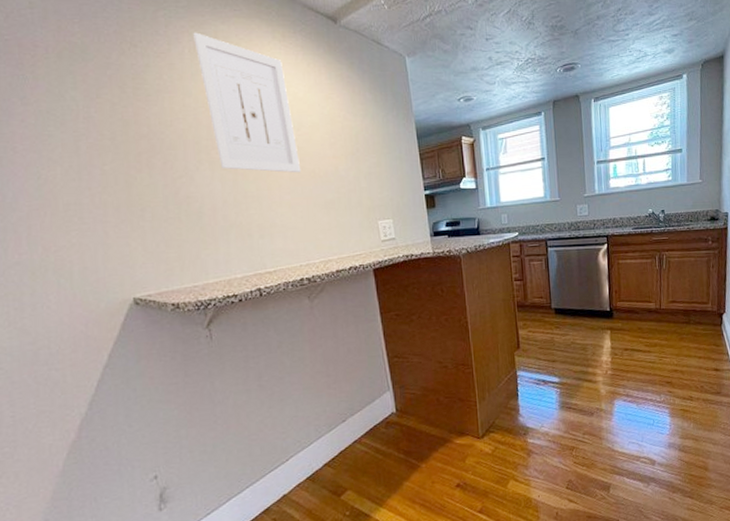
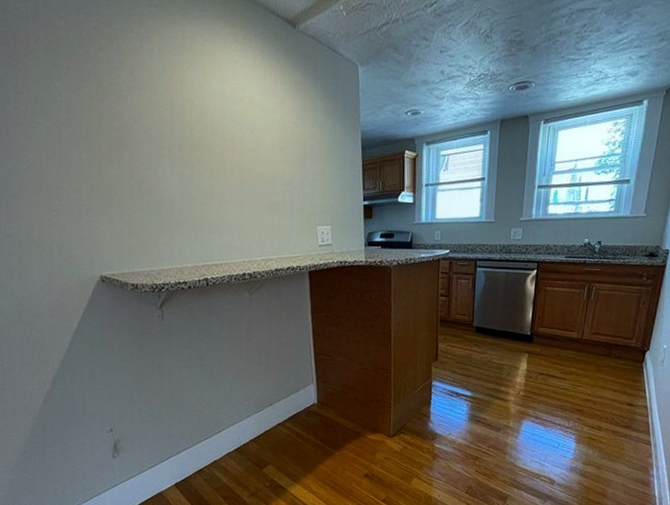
wall art: present [193,32,302,173] -> none [163,31,251,175]

